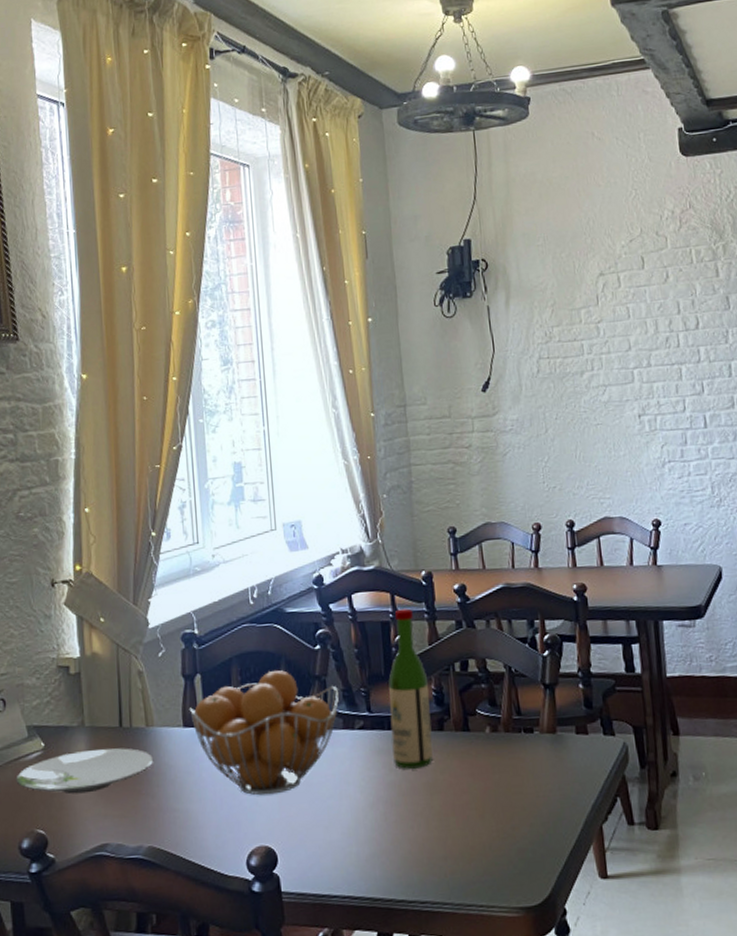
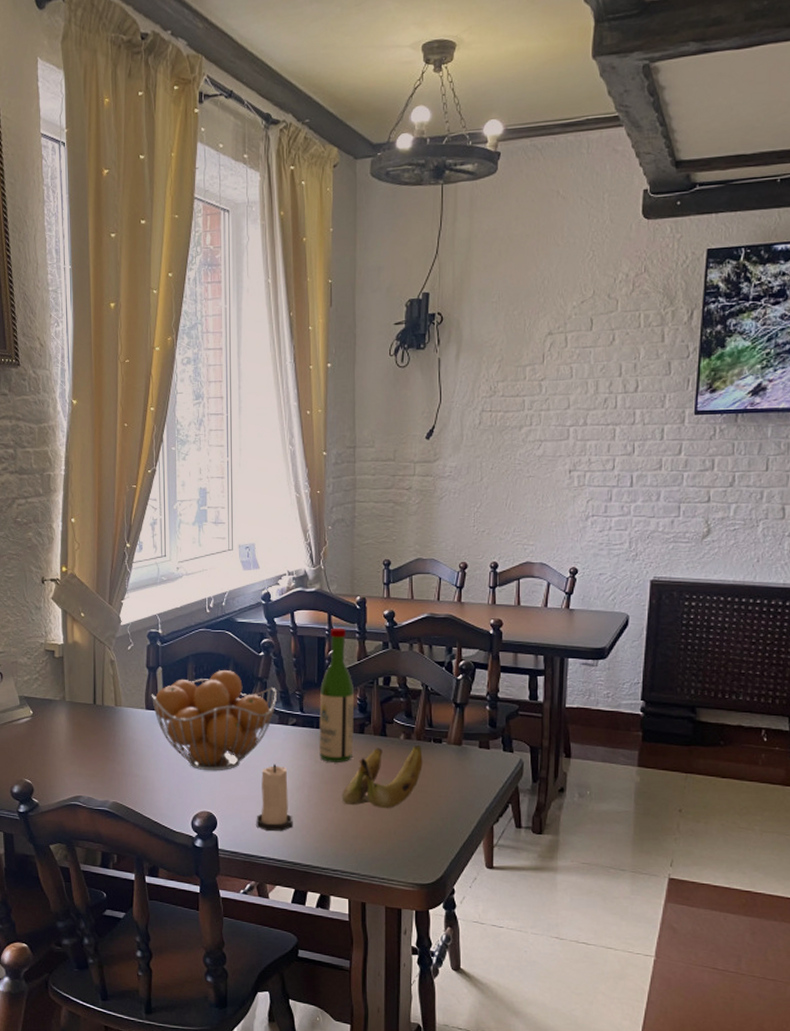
plate: present [16,748,154,794] -> none [9,720,121,755]
candle: none [324,779,370,862] -> present [256,764,293,831]
banana: none [424,737,515,819] -> present [342,744,423,808]

